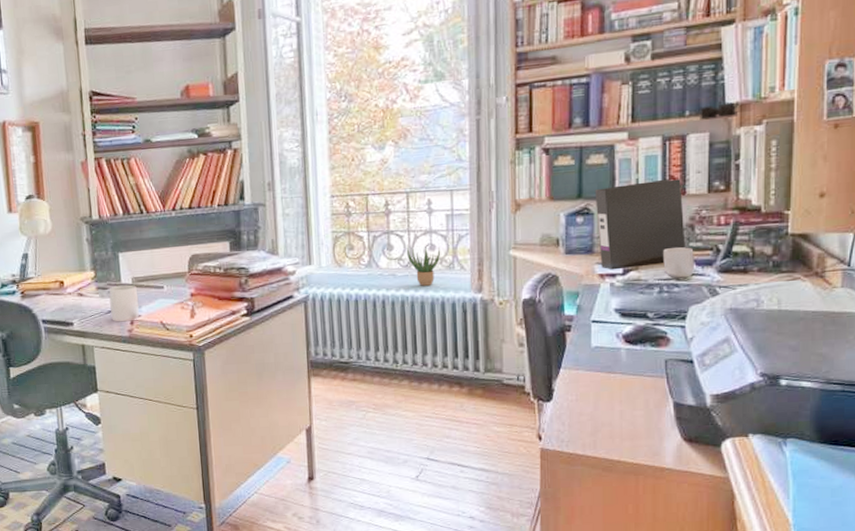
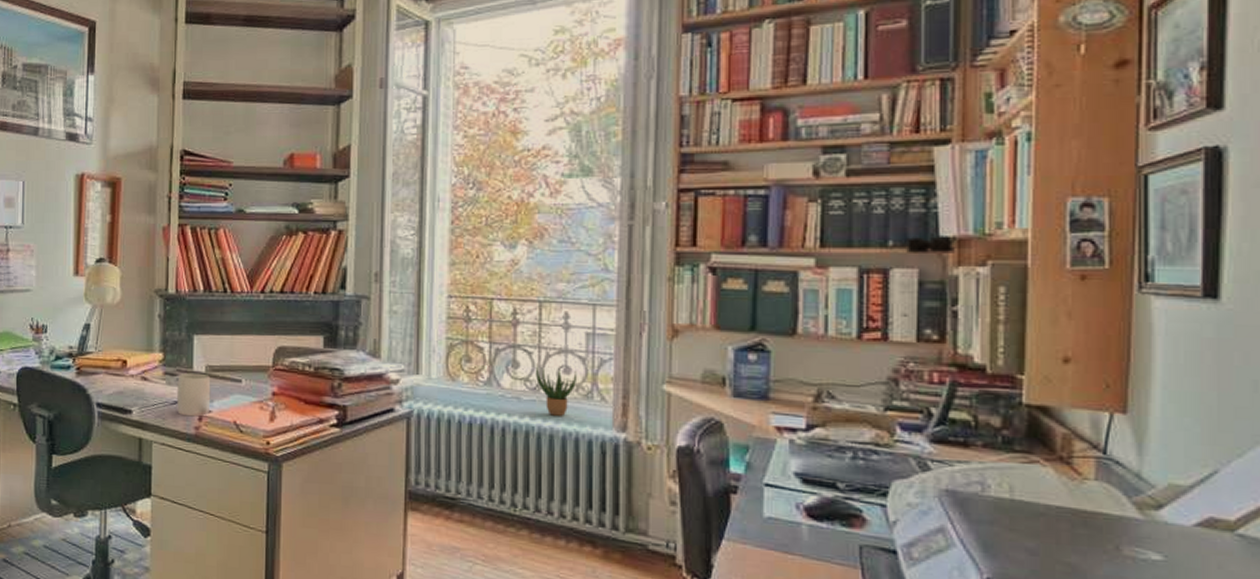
binder: present [595,179,686,270] -> none [772,319,887,424]
cup: present [662,247,694,280] -> none [857,404,898,445]

